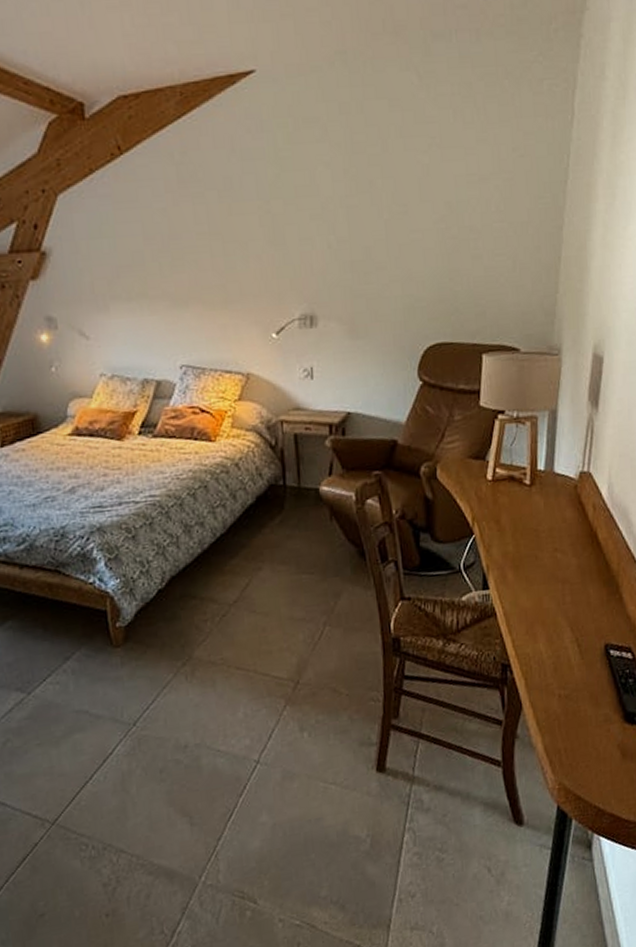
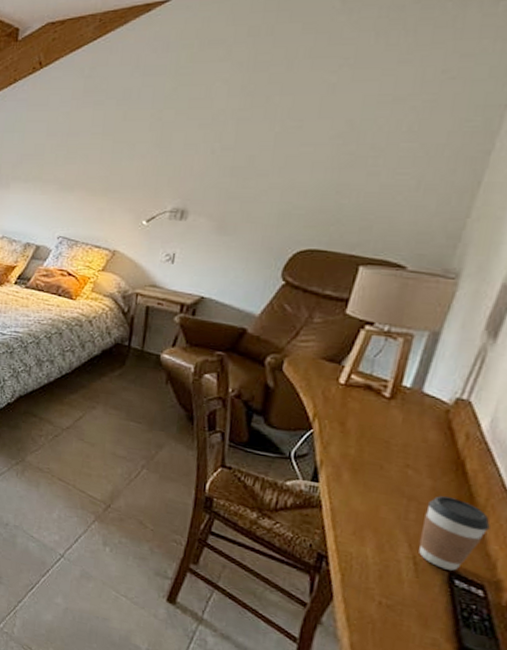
coffee cup: none [577,570,625,643] -> present [419,496,490,571]

